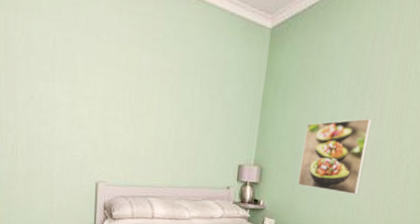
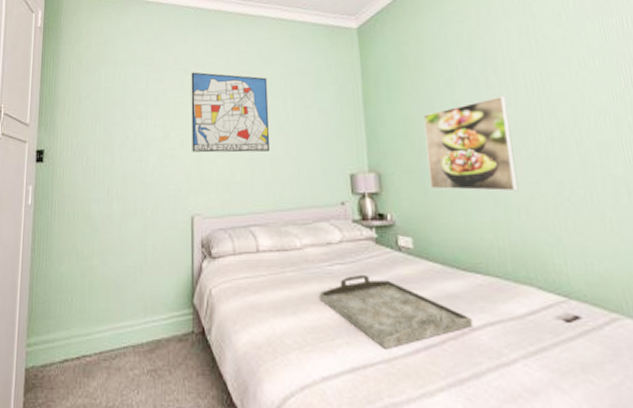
wall art: none [99,39,180,134] -> present [191,72,270,153]

